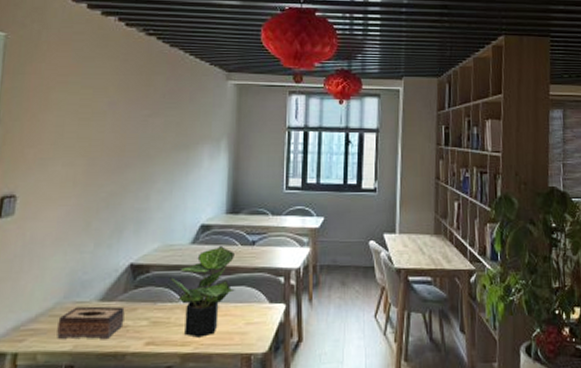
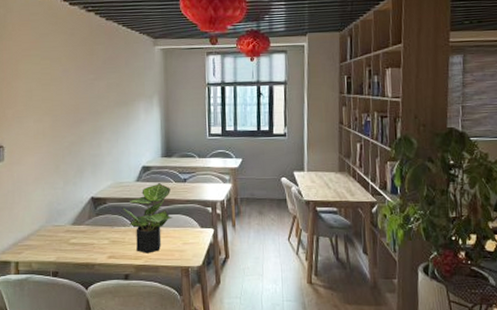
tissue box: present [57,306,125,339] -> none [44,229,91,253]

